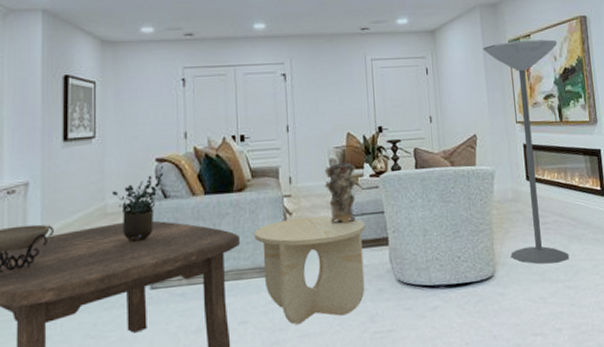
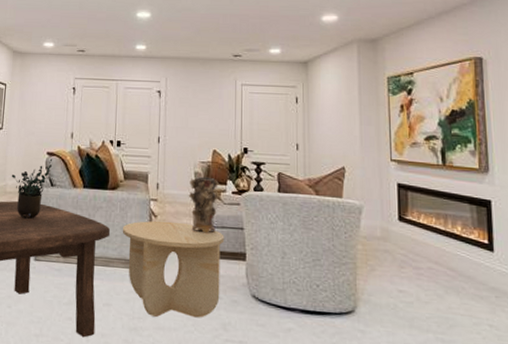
floor lamp: present [483,39,569,265] -> none [359,78,445,312]

